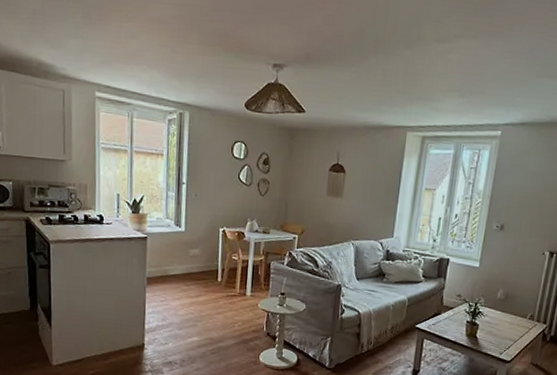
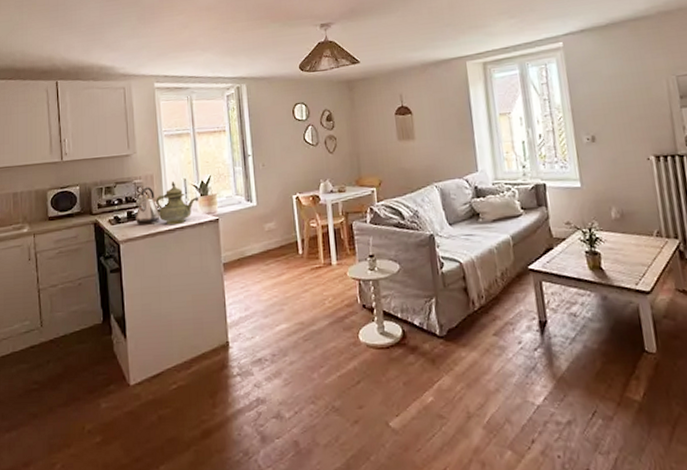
kettle: none [66,195,91,231] -> present [134,187,160,226]
teapot: none [87,193,131,236] -> present [155,180,199,226]

